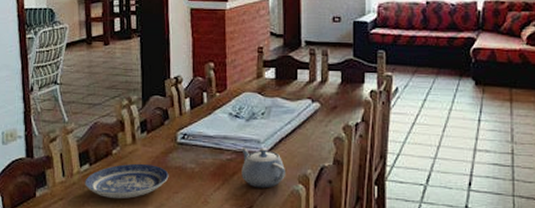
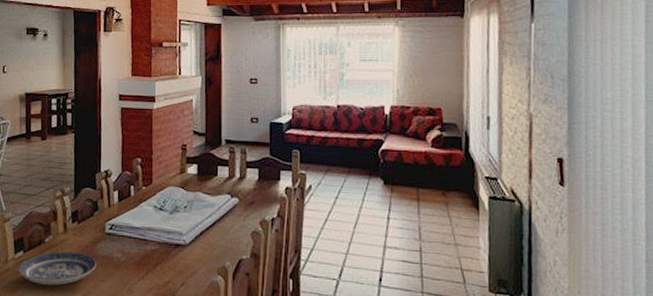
teapot: present [241,147,285,189] -> none [164,239,205,279]

